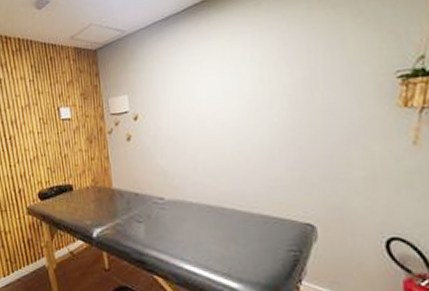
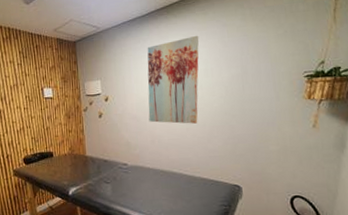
wall art: none [184,32,253,146] -> present [147,35,199,124]

